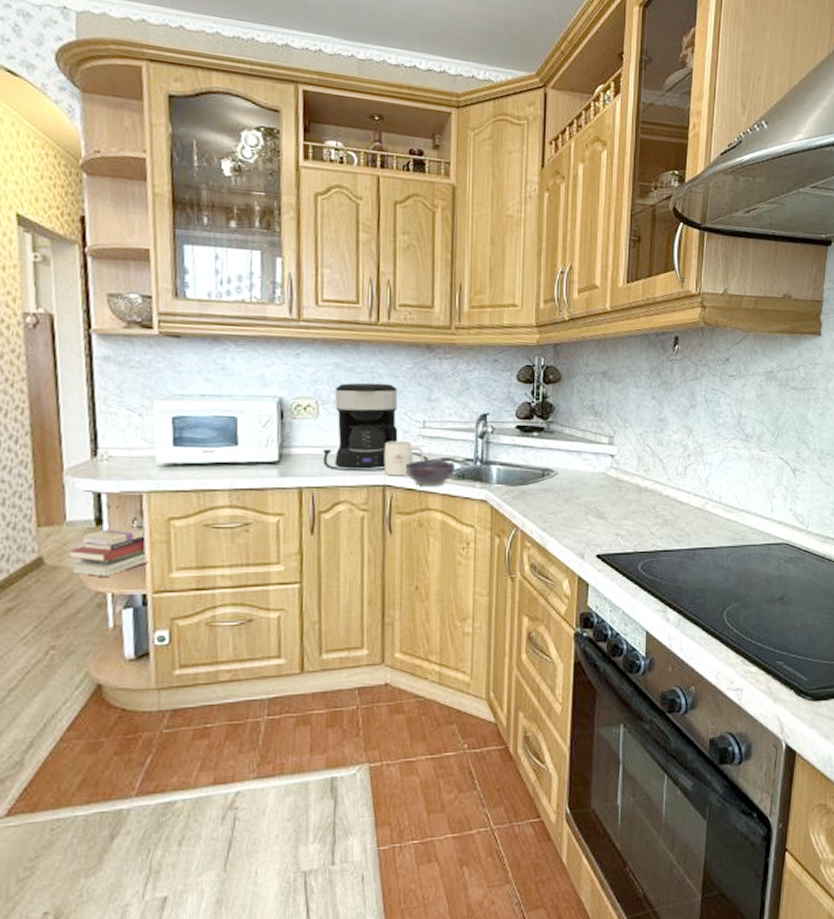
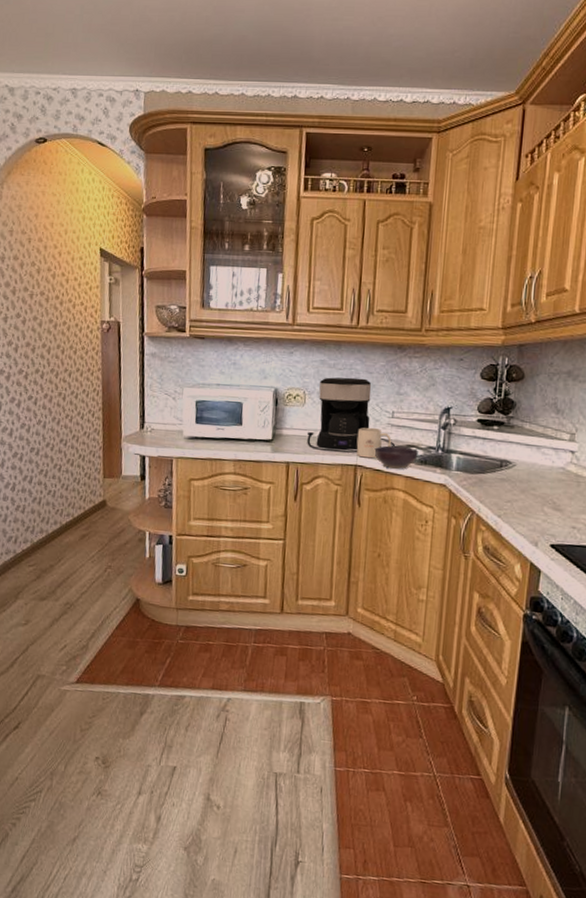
books: present [69,526,148,578] -> none [123,482,175,520]

